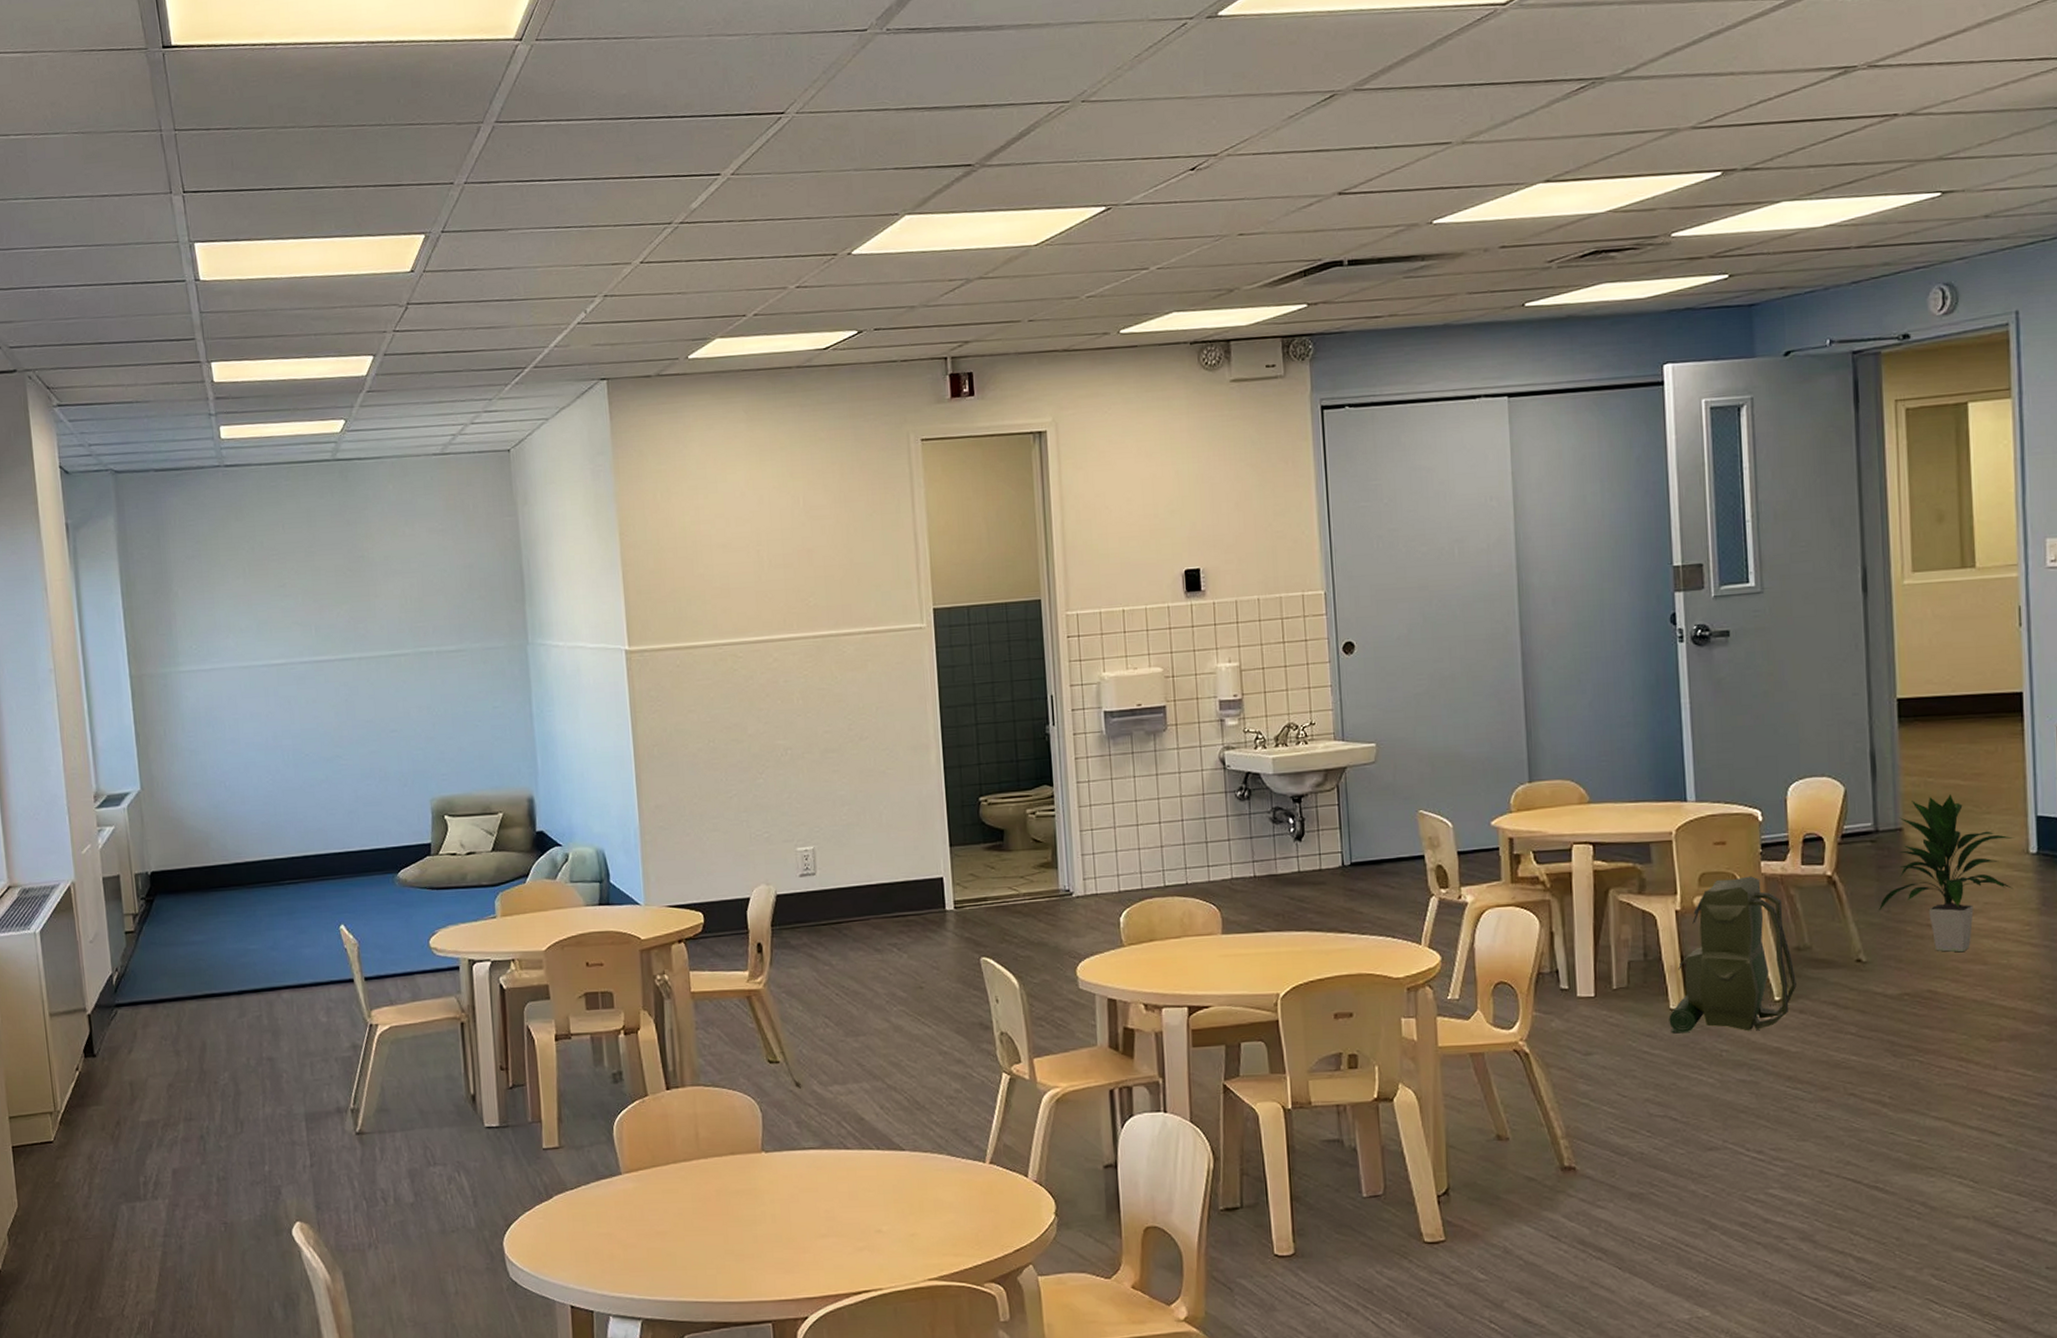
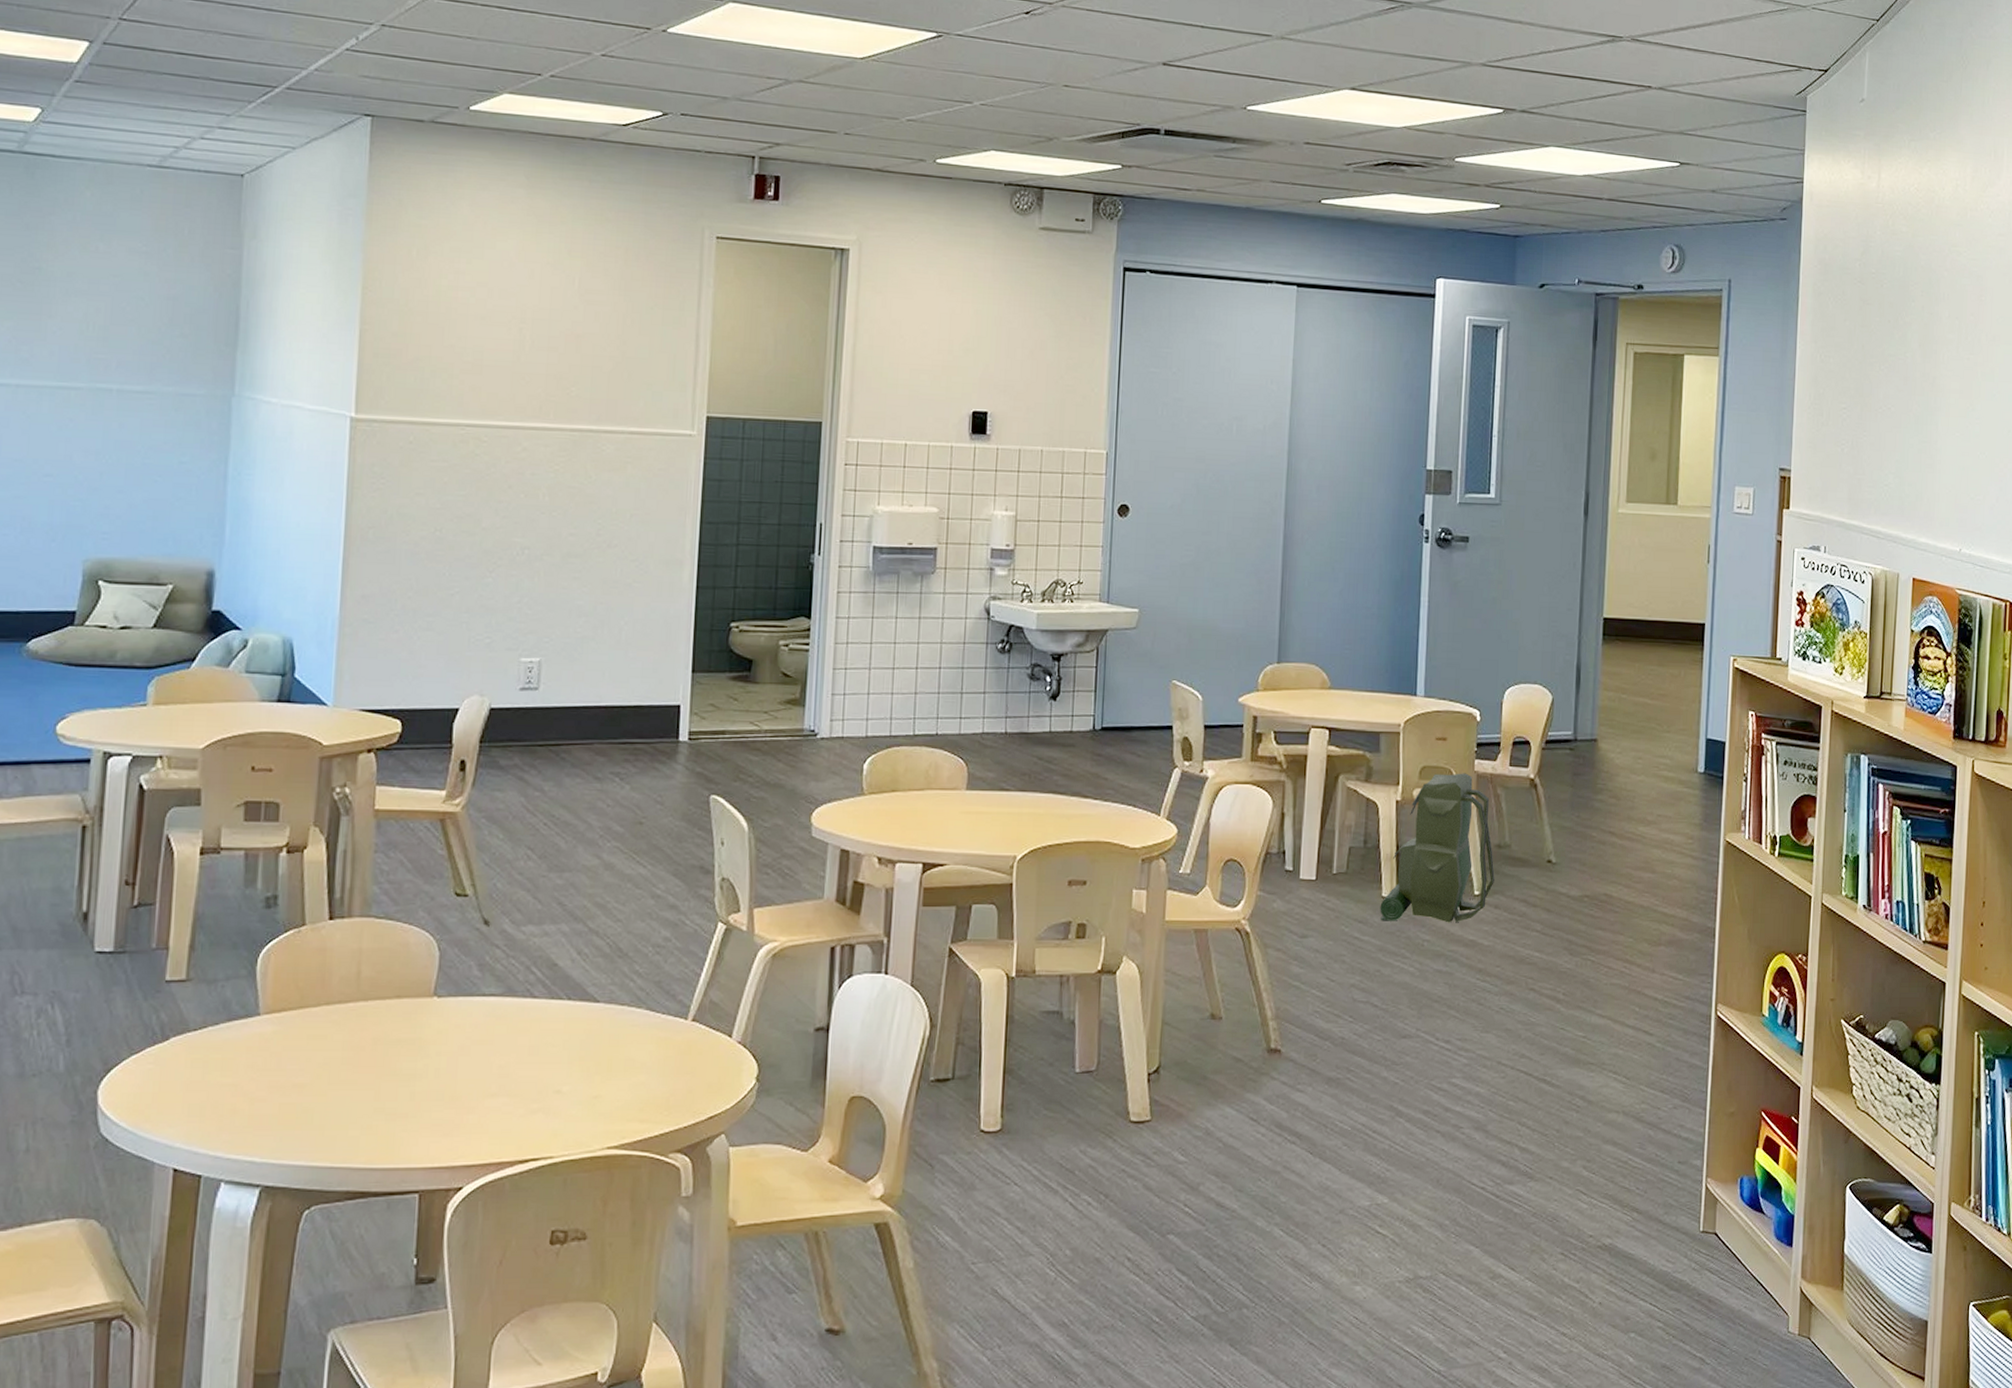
indoor plant: present [1878,794,2016,953] -> none [1569,711,1688,860]

